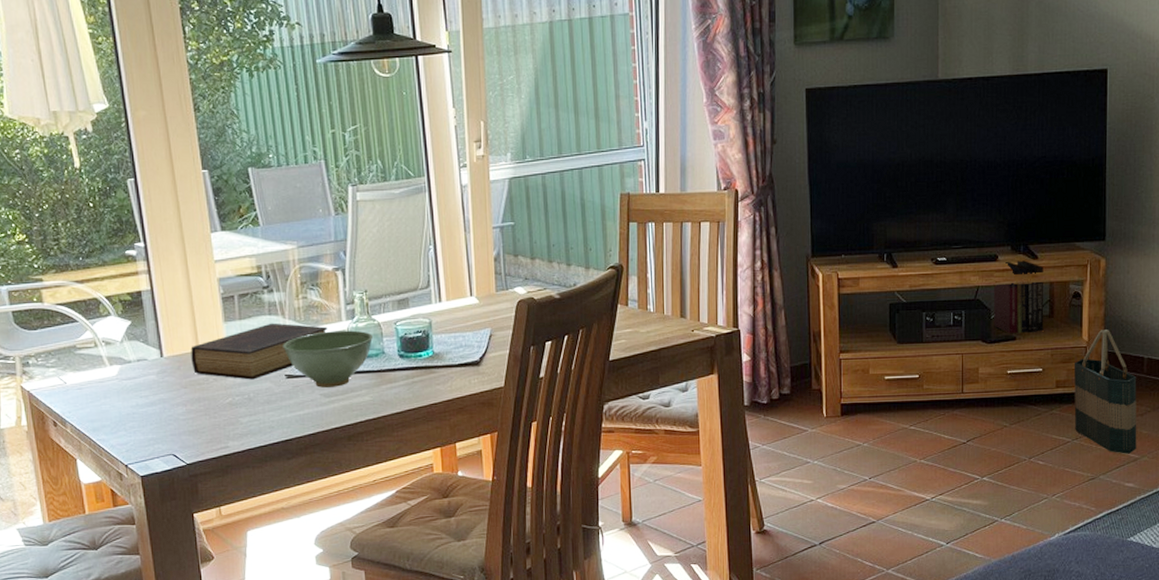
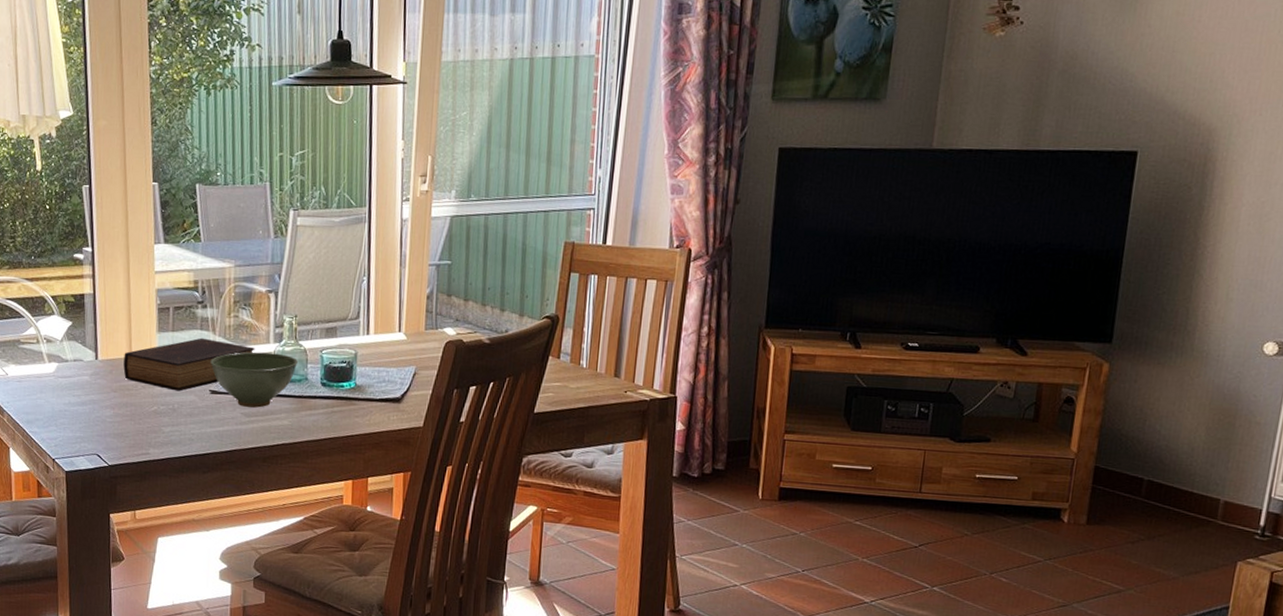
books: present [993,260,1044,334] -> none [966,354,1033,437]
tote bag: present [1073,328,1137,454] -> none [1049,441,1132,584]

